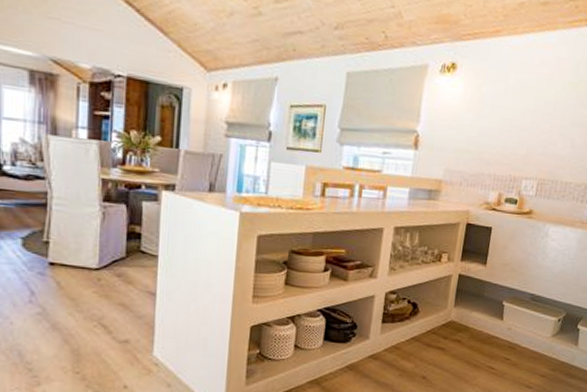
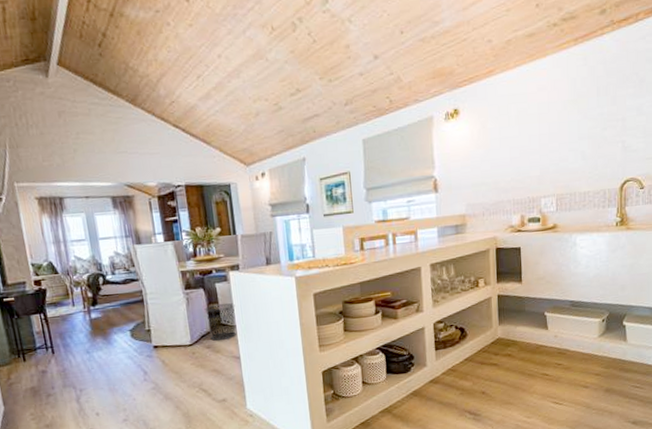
waste bin: none [122,226,162,270] -> present [204,303,236,341]

